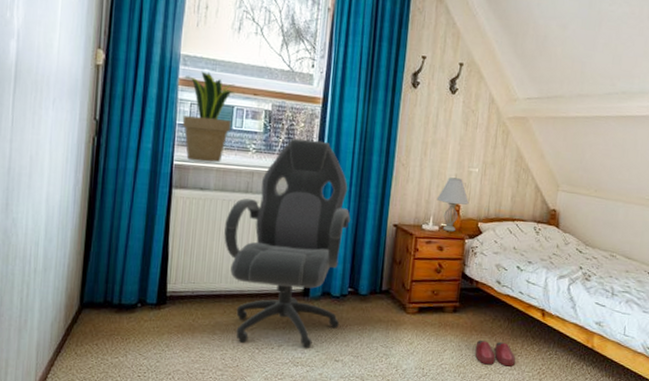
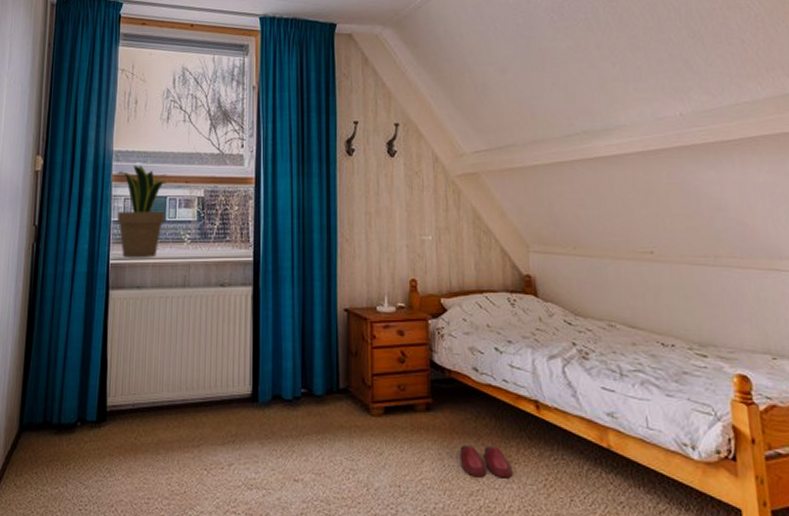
chair: present [224,138,351,348] -> none [163,223,296,466]
table lamp: present [436,177,469,232] -> none [389,247,427,311]

